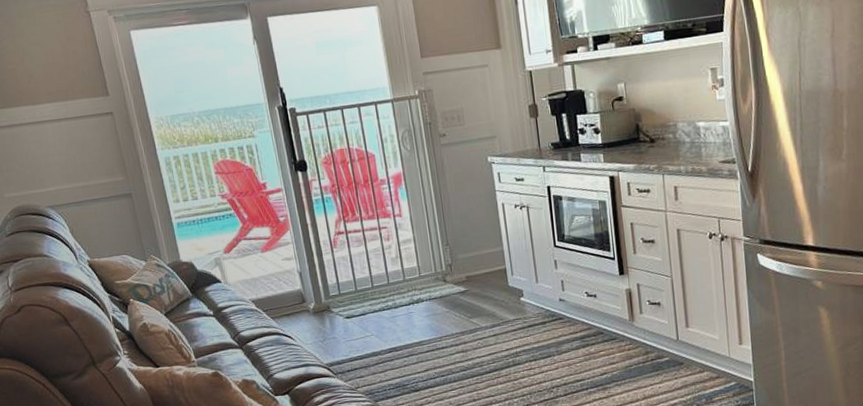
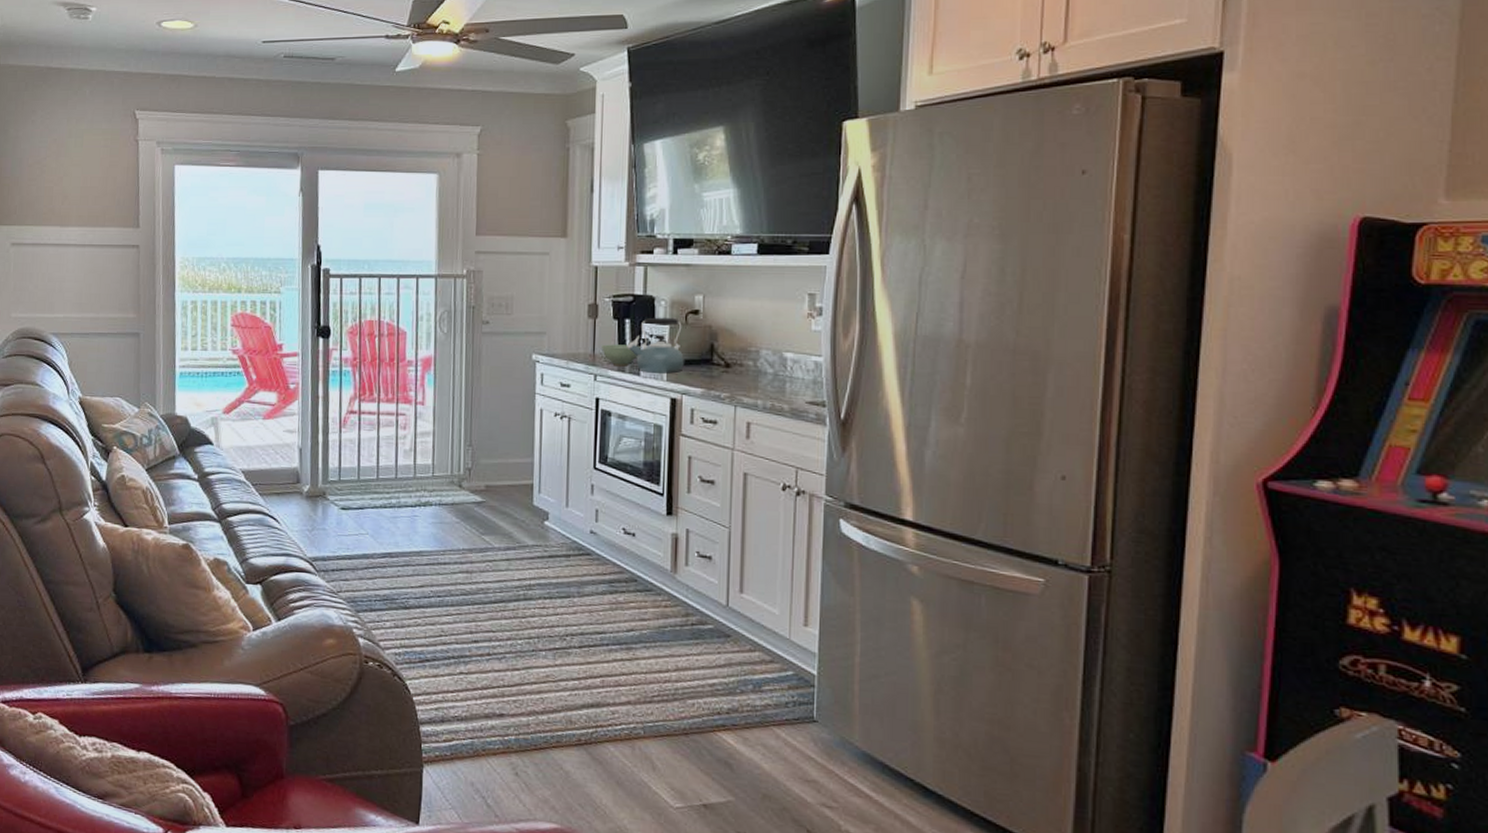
bowl: none [545,135,579,157] -> present [602,344,642,367]
kettle: none [566,106,617,158] -> present [627,317,686,374]

